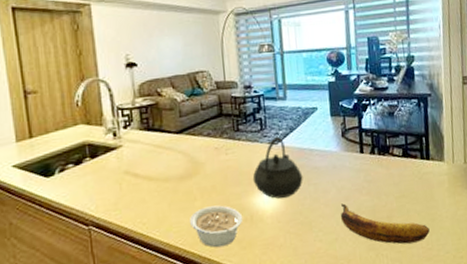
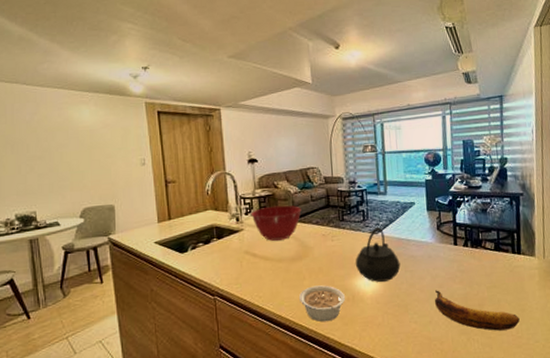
mixing bowl: none [130,115,190,158] -> present [251,205,302,241]

